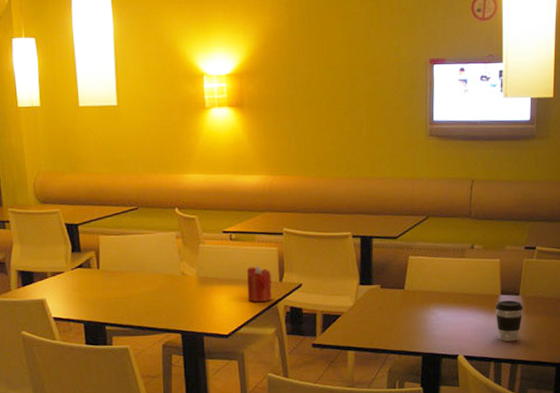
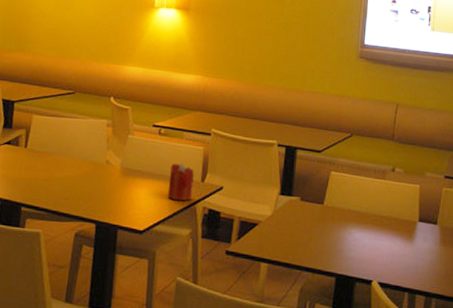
coffee cup: present [496,300,523,342] -> none [412,228,441,273]

